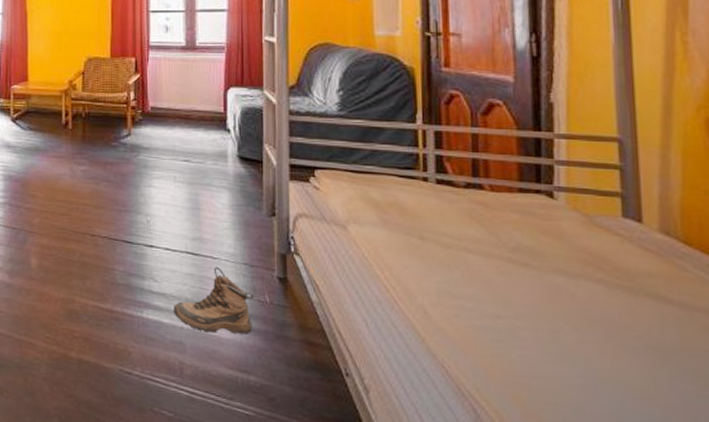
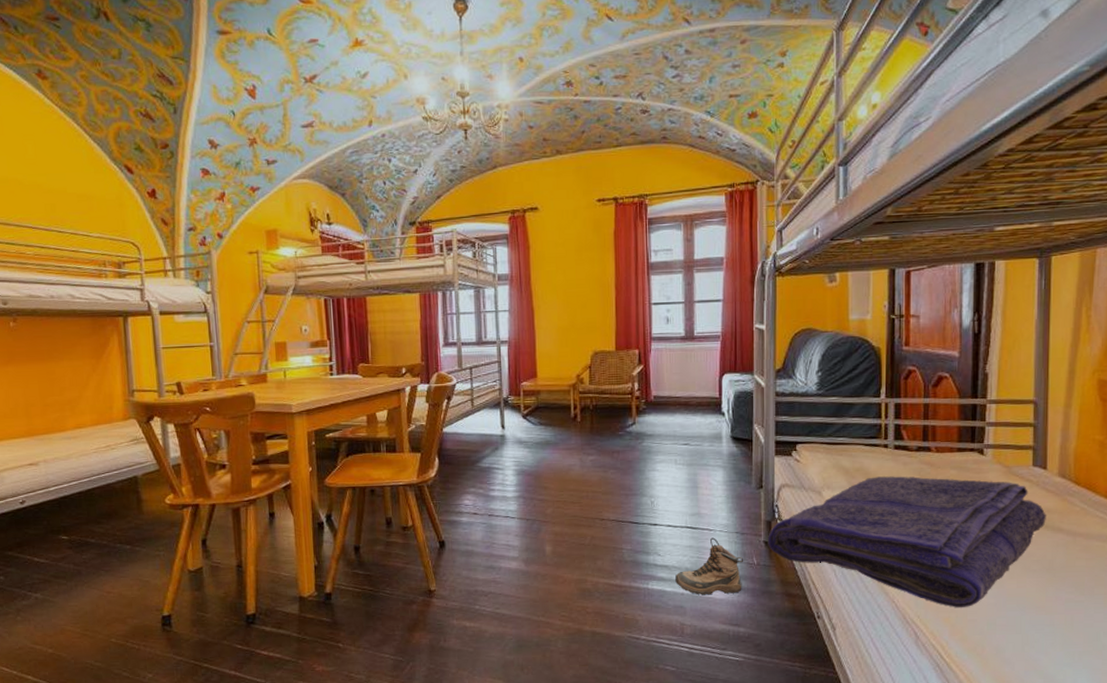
towel: none [282,214,648,385] -> present [768,476,1047,607]

